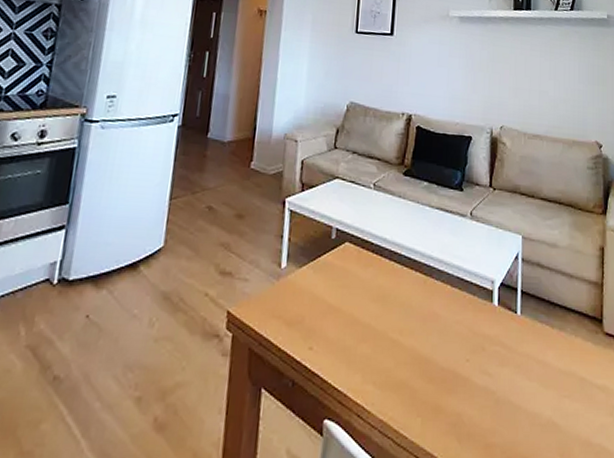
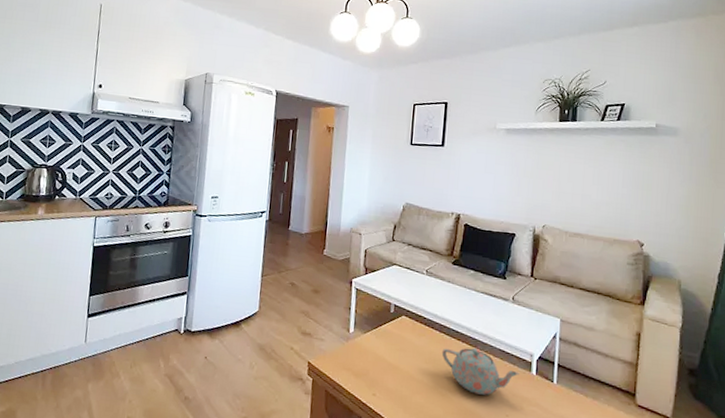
teapot: none [392,277,480,336] -> present [441,347,519,395]

